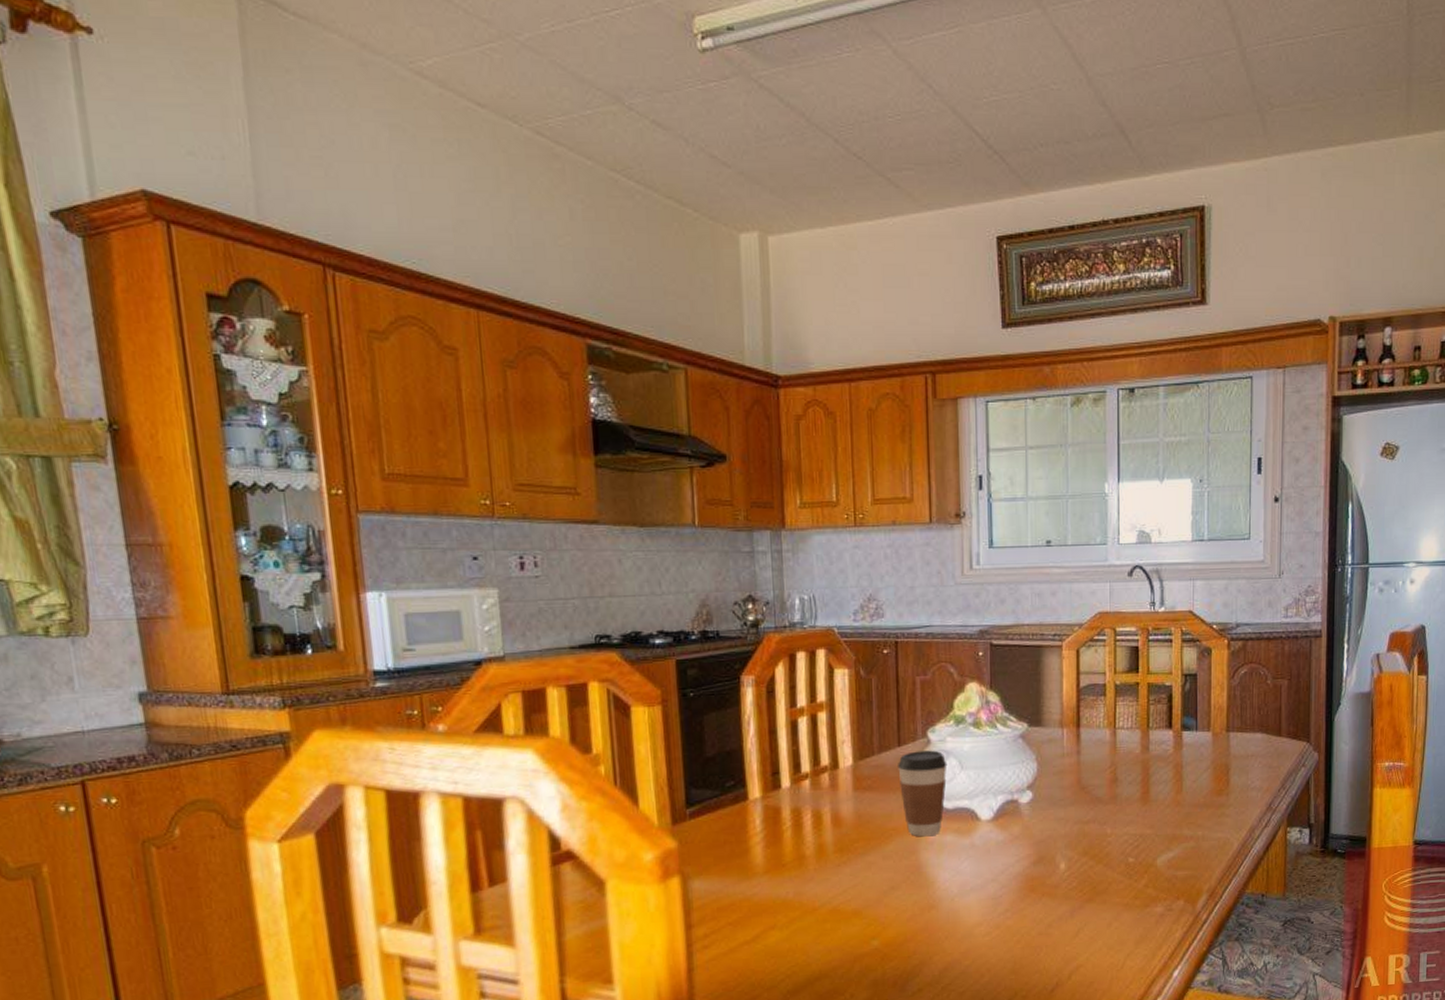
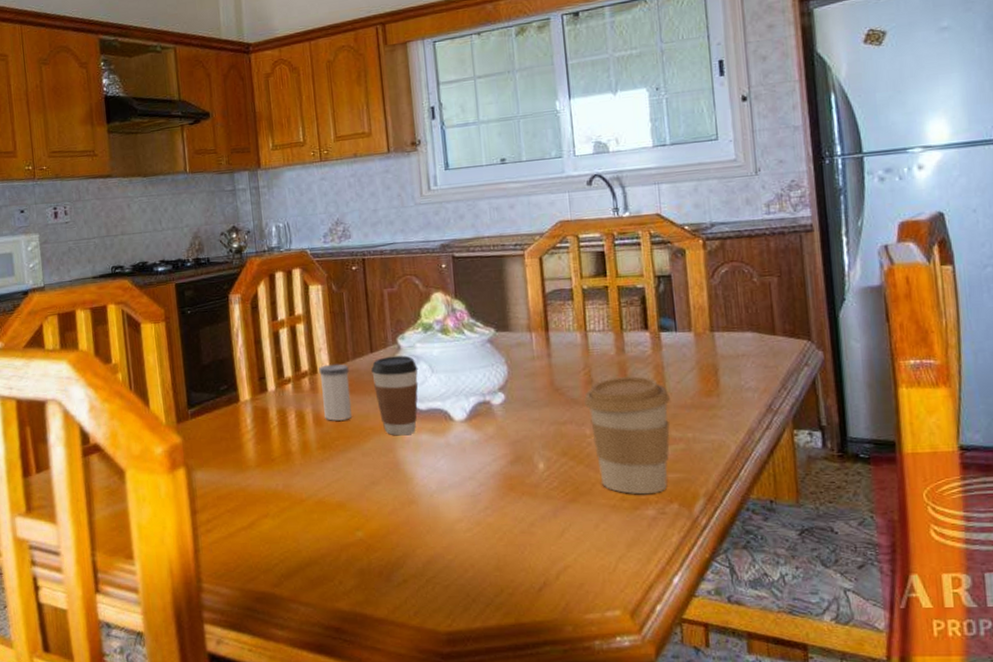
salt shaker: none [840,758,875,821] -> present [319,364,353,421]
coffee cup: none [1107,774,1185,892] -> present [583,375,670,494]

